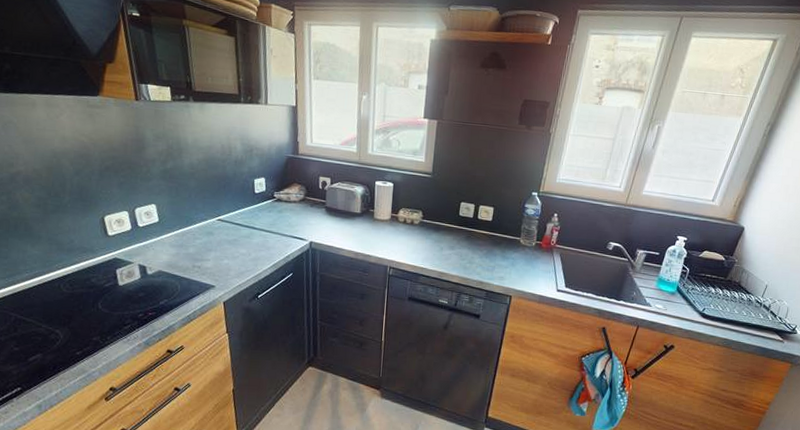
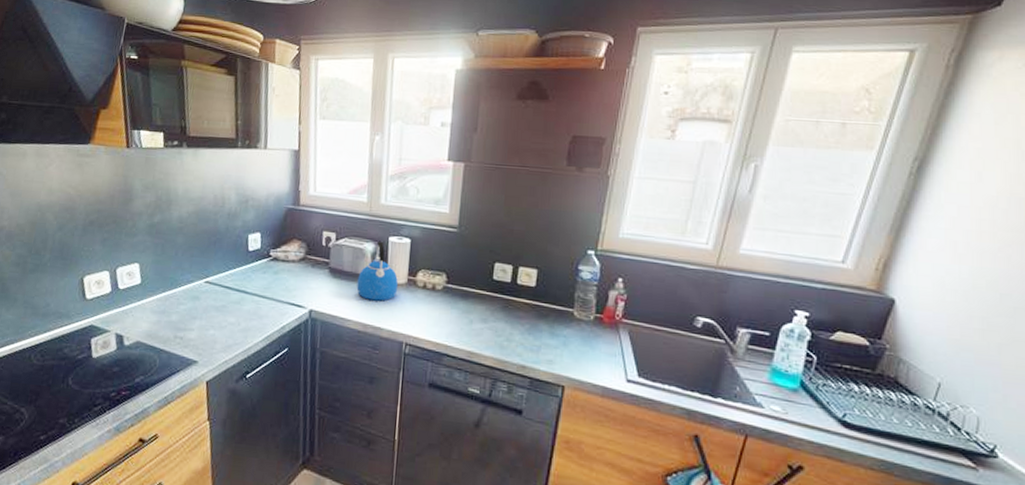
kettle: none [349,185,384,234] -> present [356,242,399,301]

